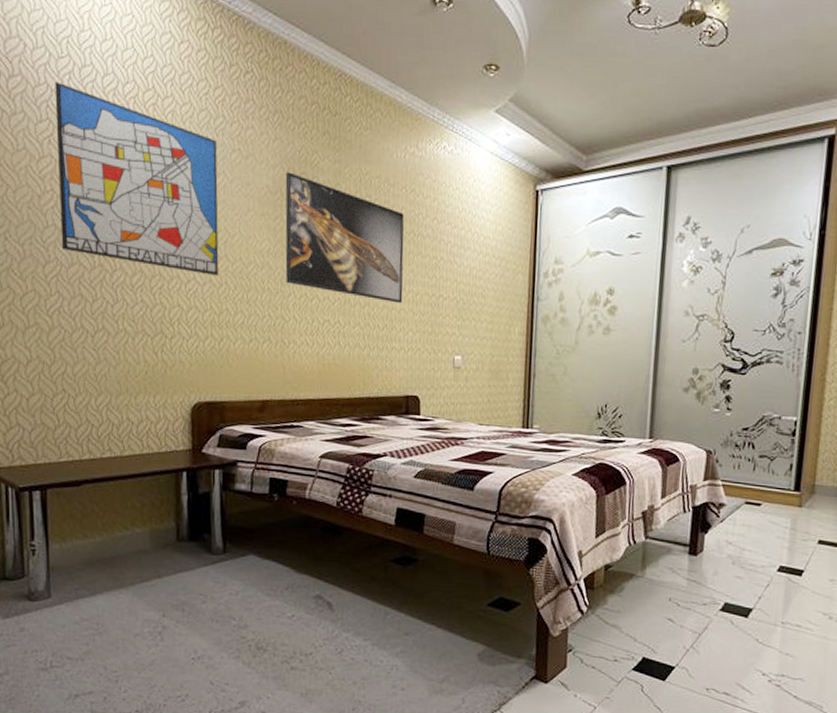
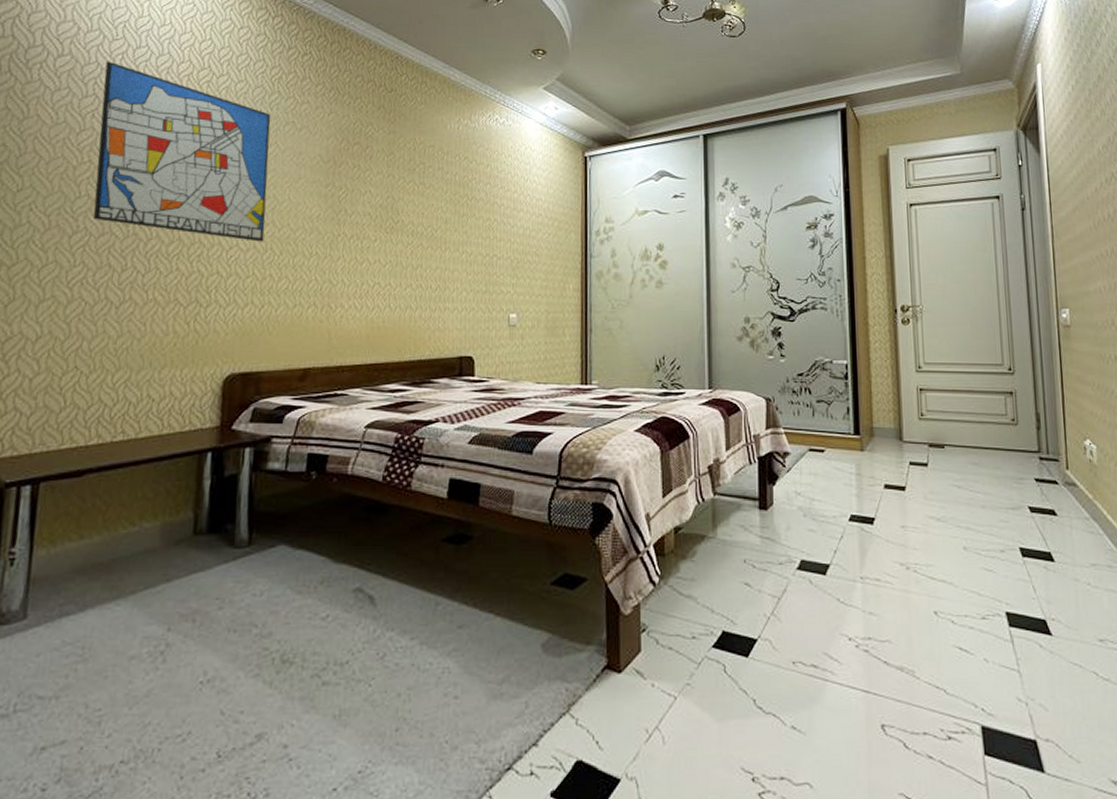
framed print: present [285,172,404,304] -> none [335,142,458,264]

